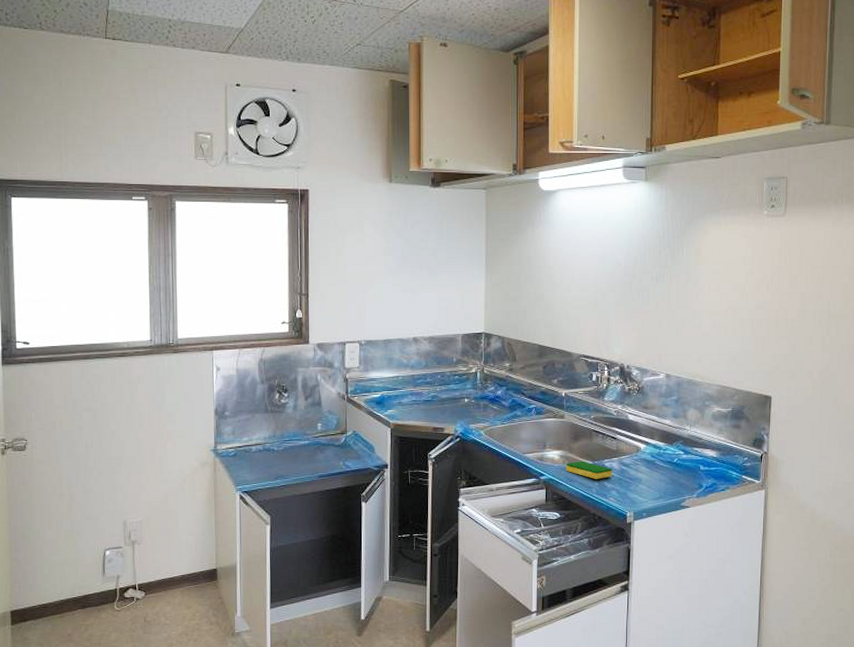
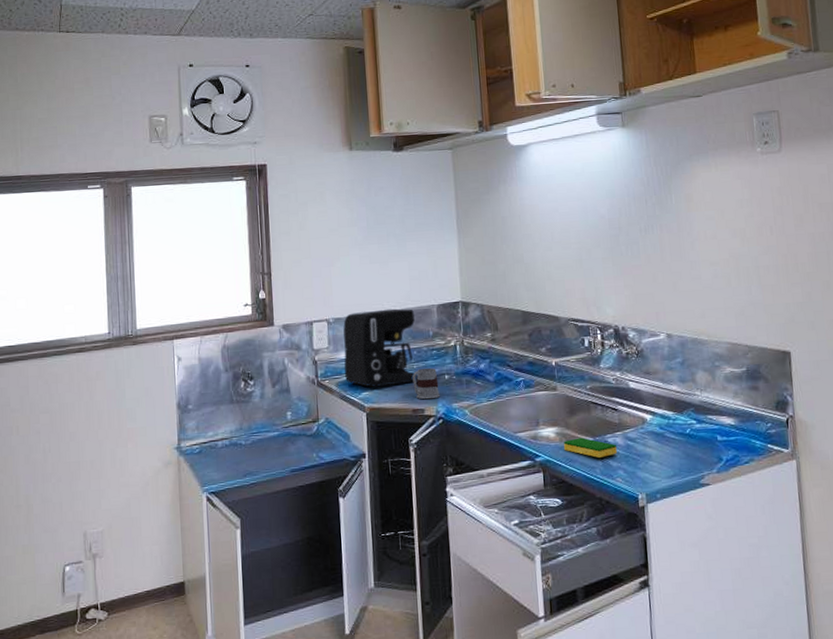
coffee maker: none [372,335,440,406] -> present [343,308,418,388]
mug: none [435,391,460,420] -> present [412,367,441,400]

